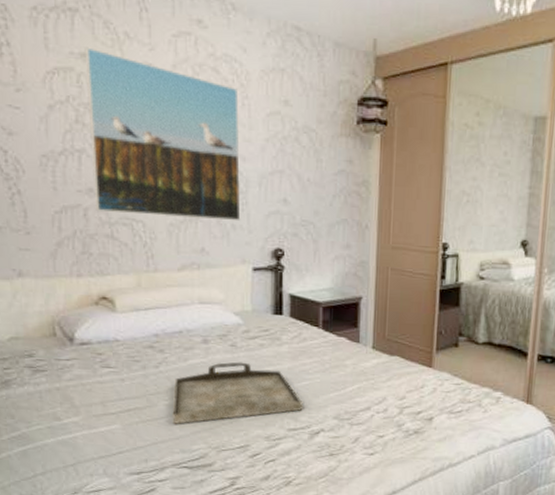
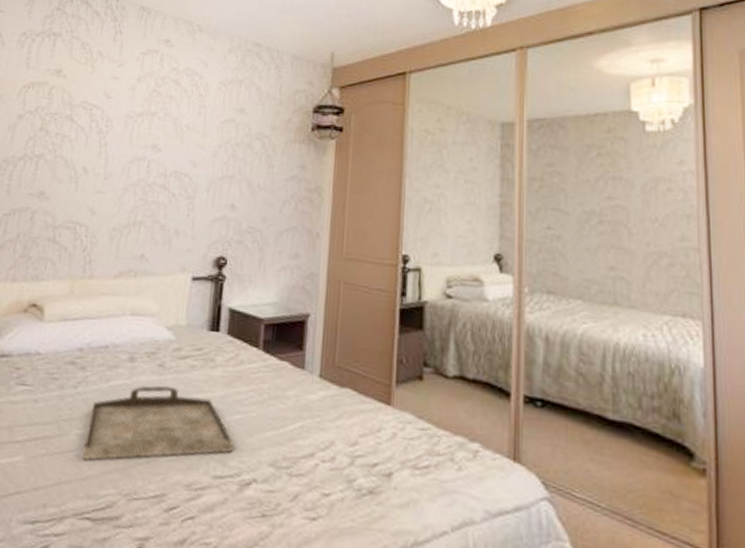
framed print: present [84,47,241,221] -> none [43,64,196,227]

